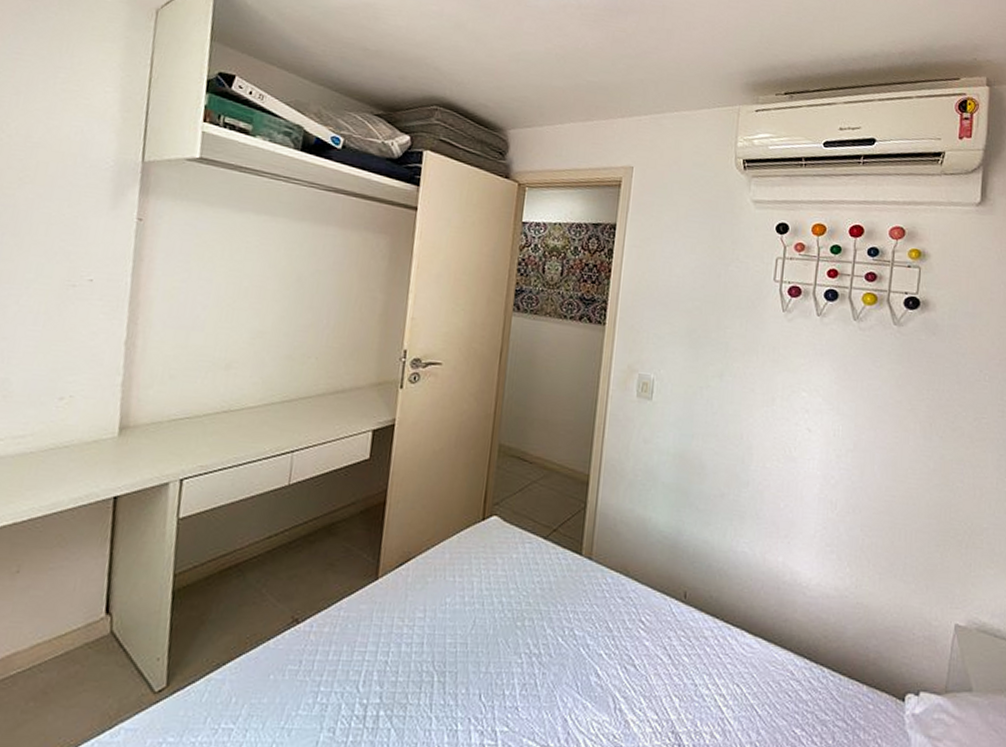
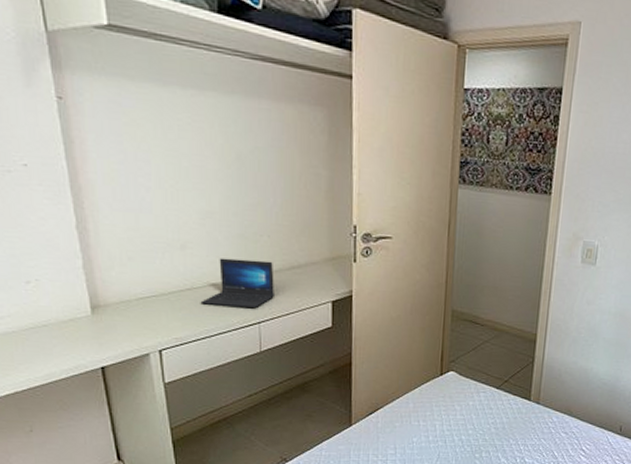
laptop: none [234,379,317,434] -> present [200,258,274,307]

